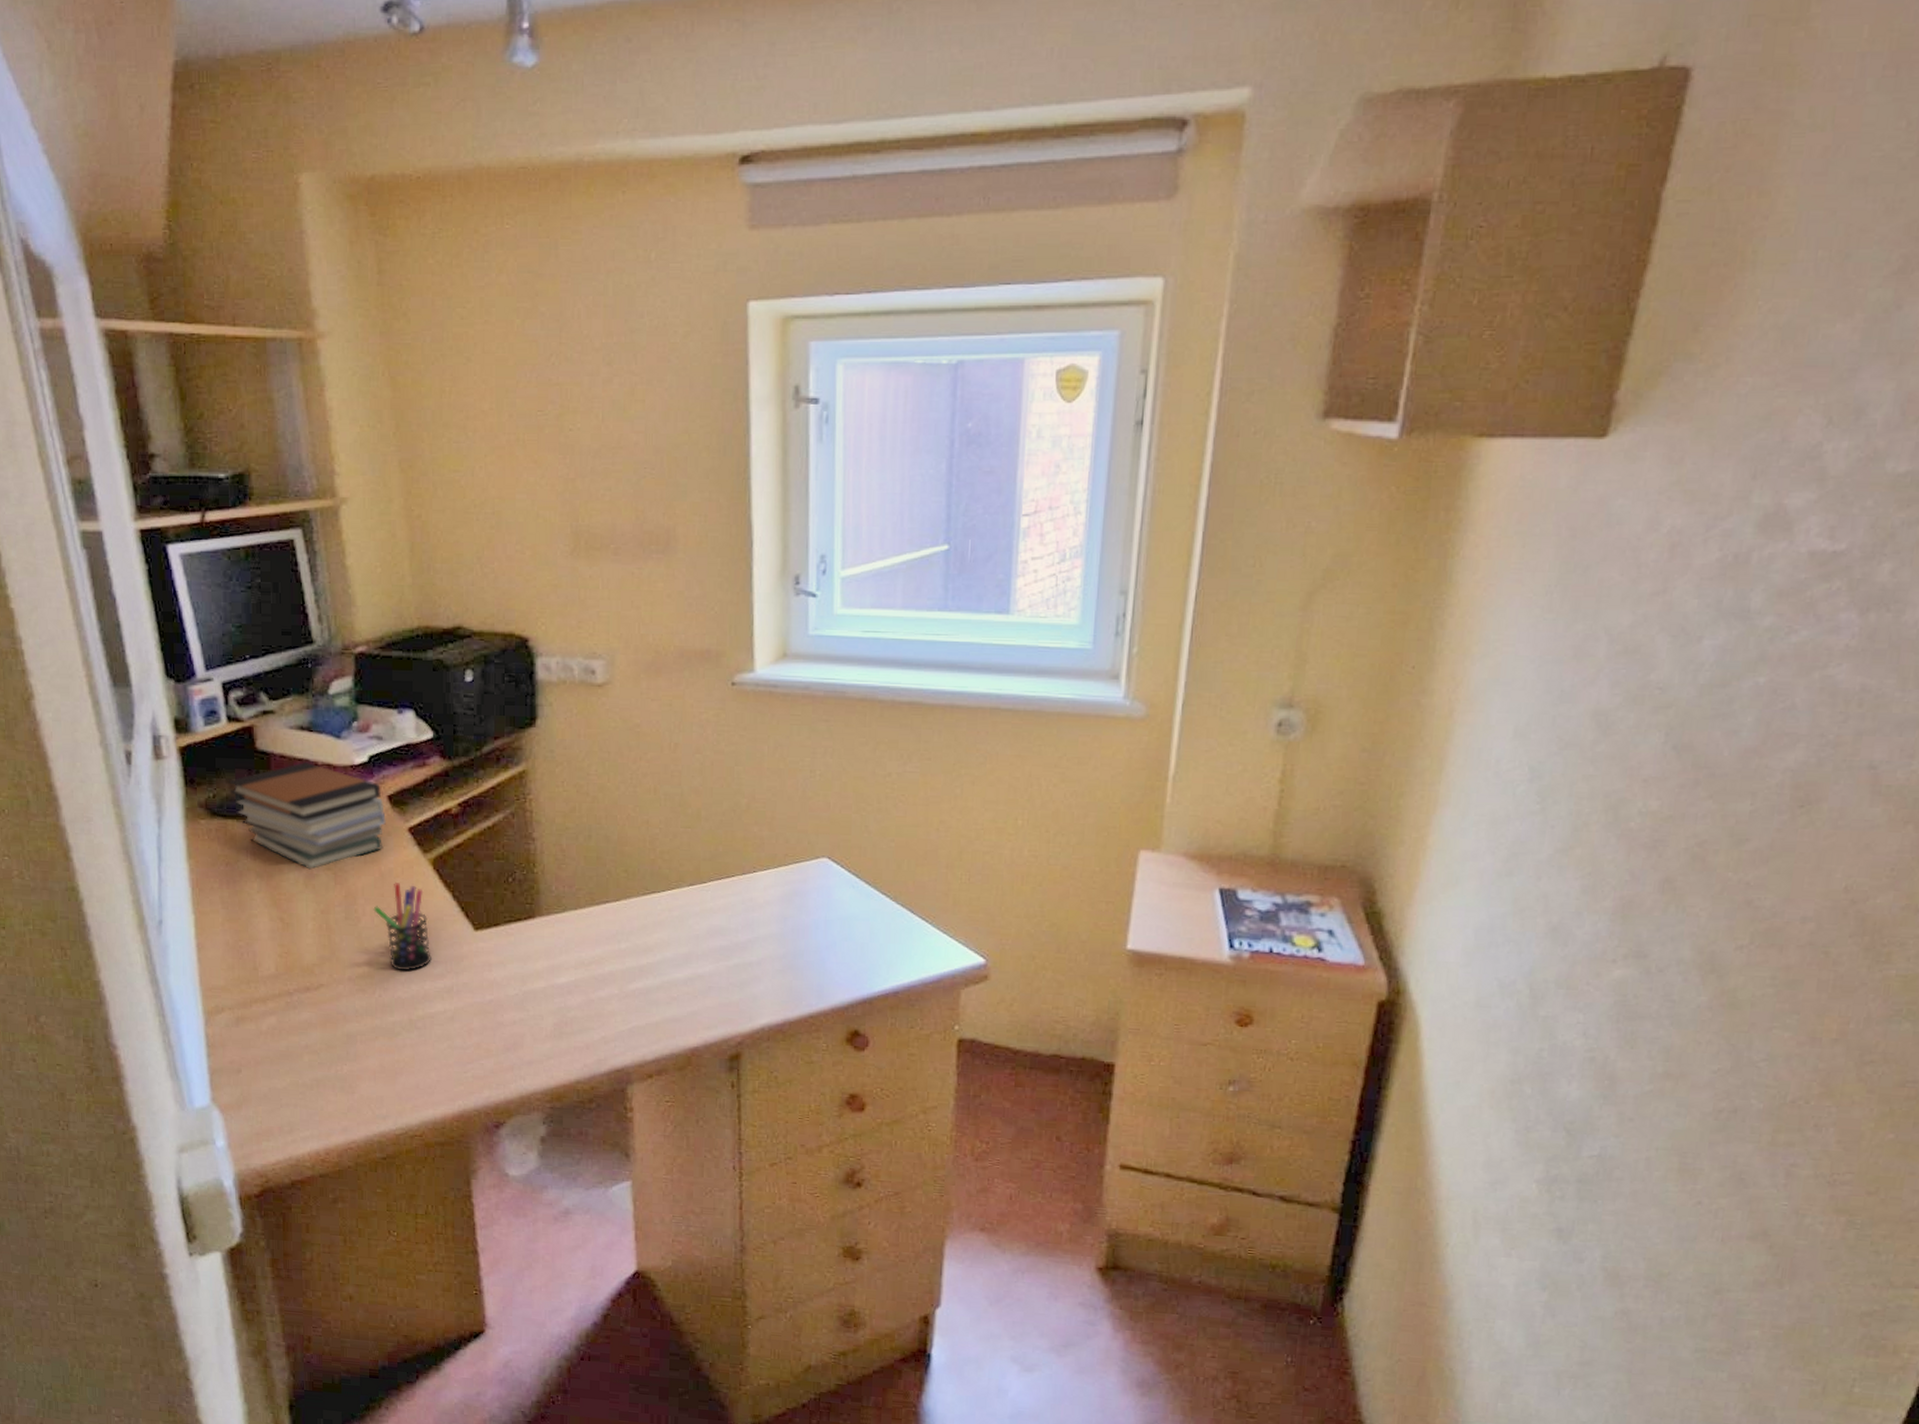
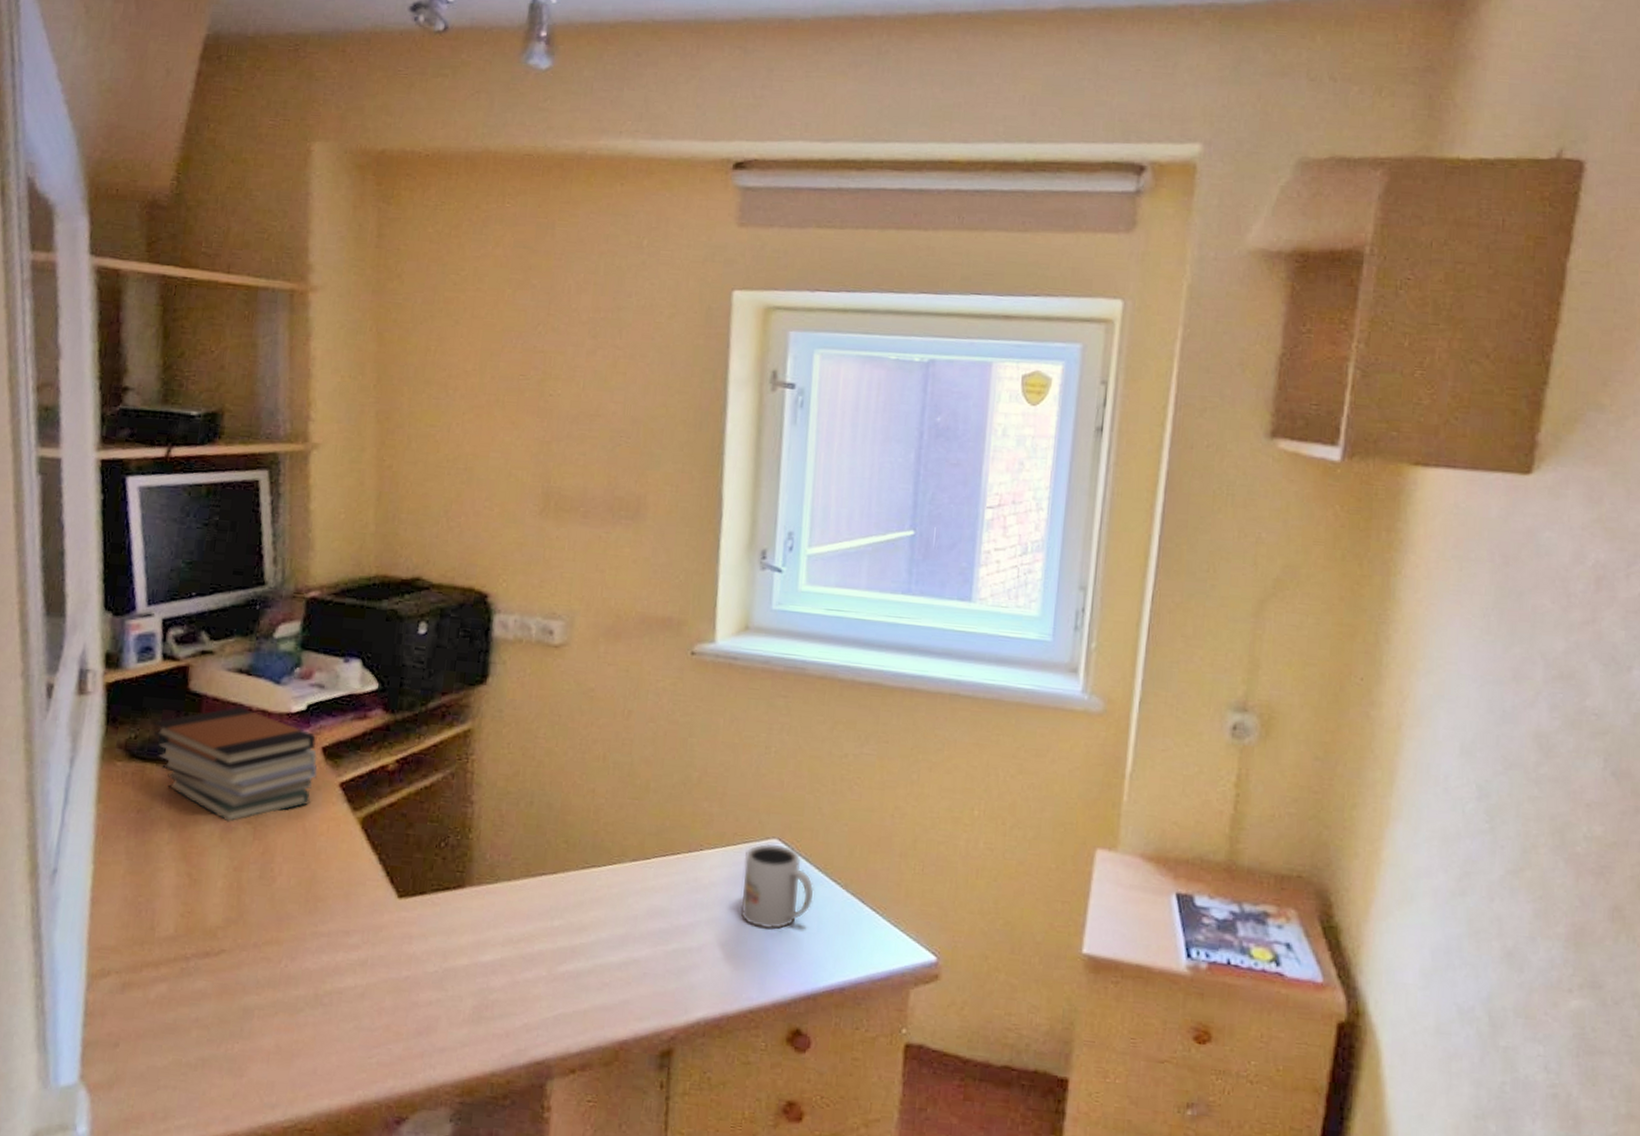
pen holder: present [373,883,431,972] -> none [291,841,349,940]
mug: none [796,862,865,942] -> present [741,843,814,930]

